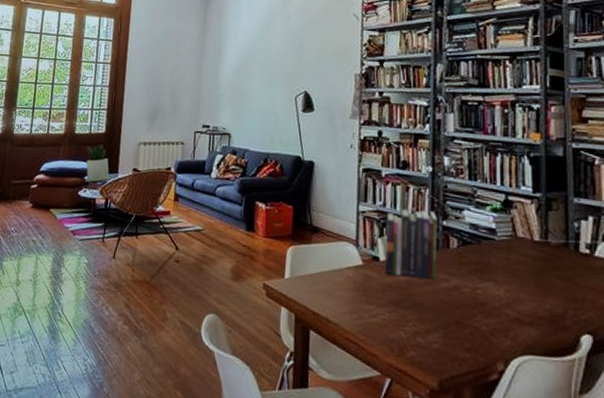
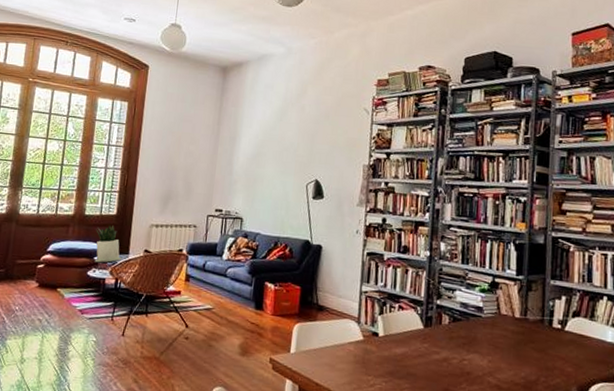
books: present [385,209,438,280] -> none [383,289,432,353]

